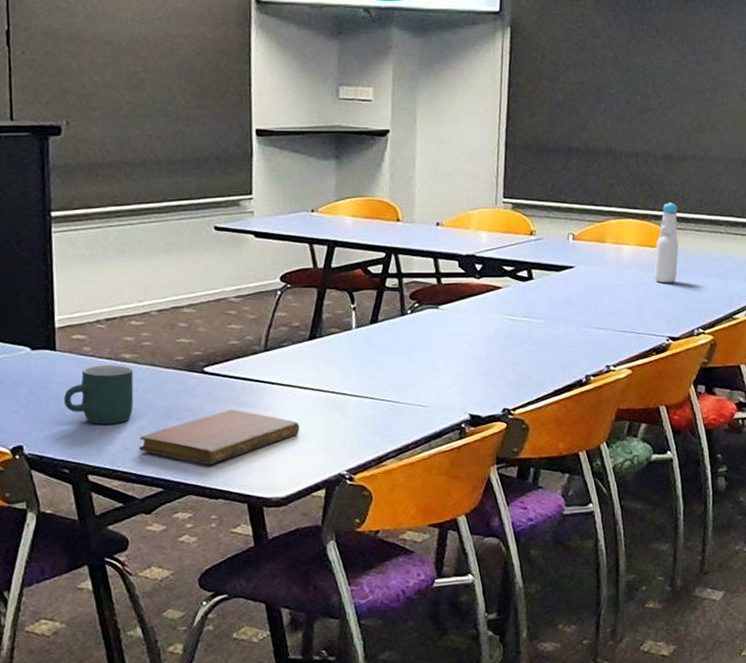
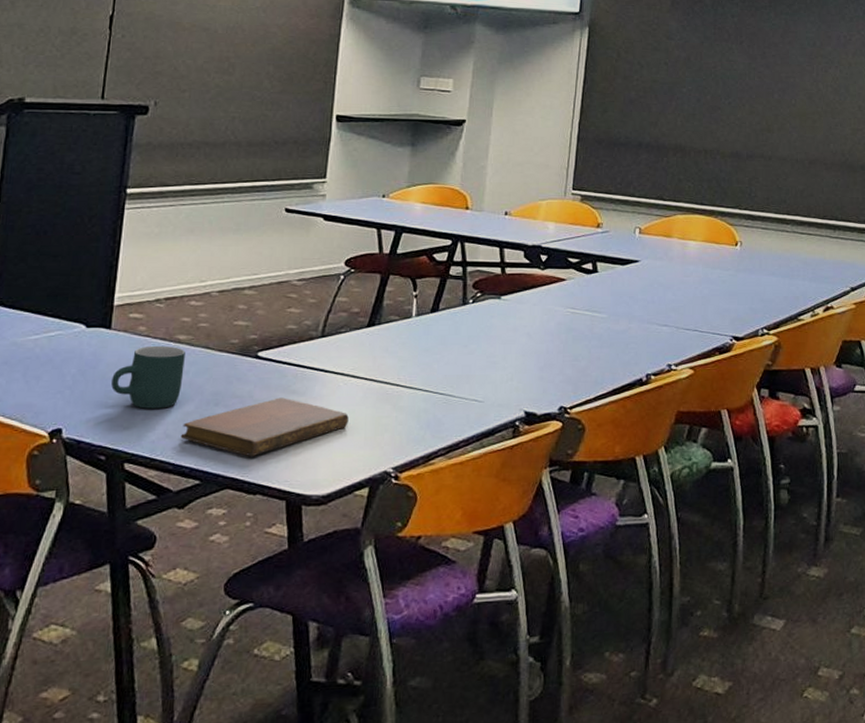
bottle: present [654,203,679,284] -> none [719,200,745,281]

